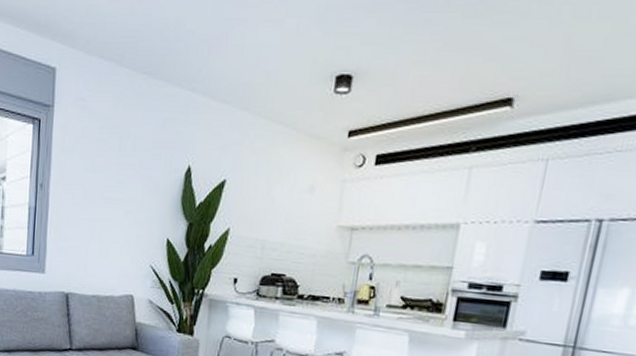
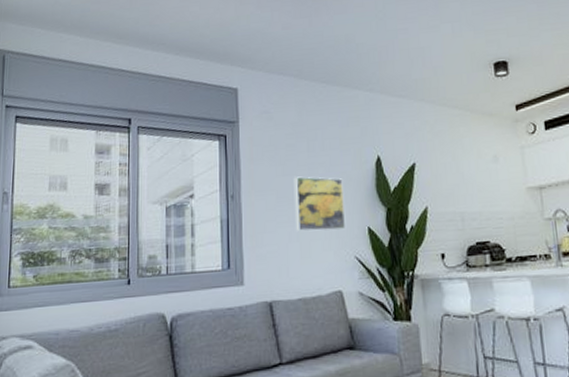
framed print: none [98,175,150,238] -> present [293,176,345,231]

